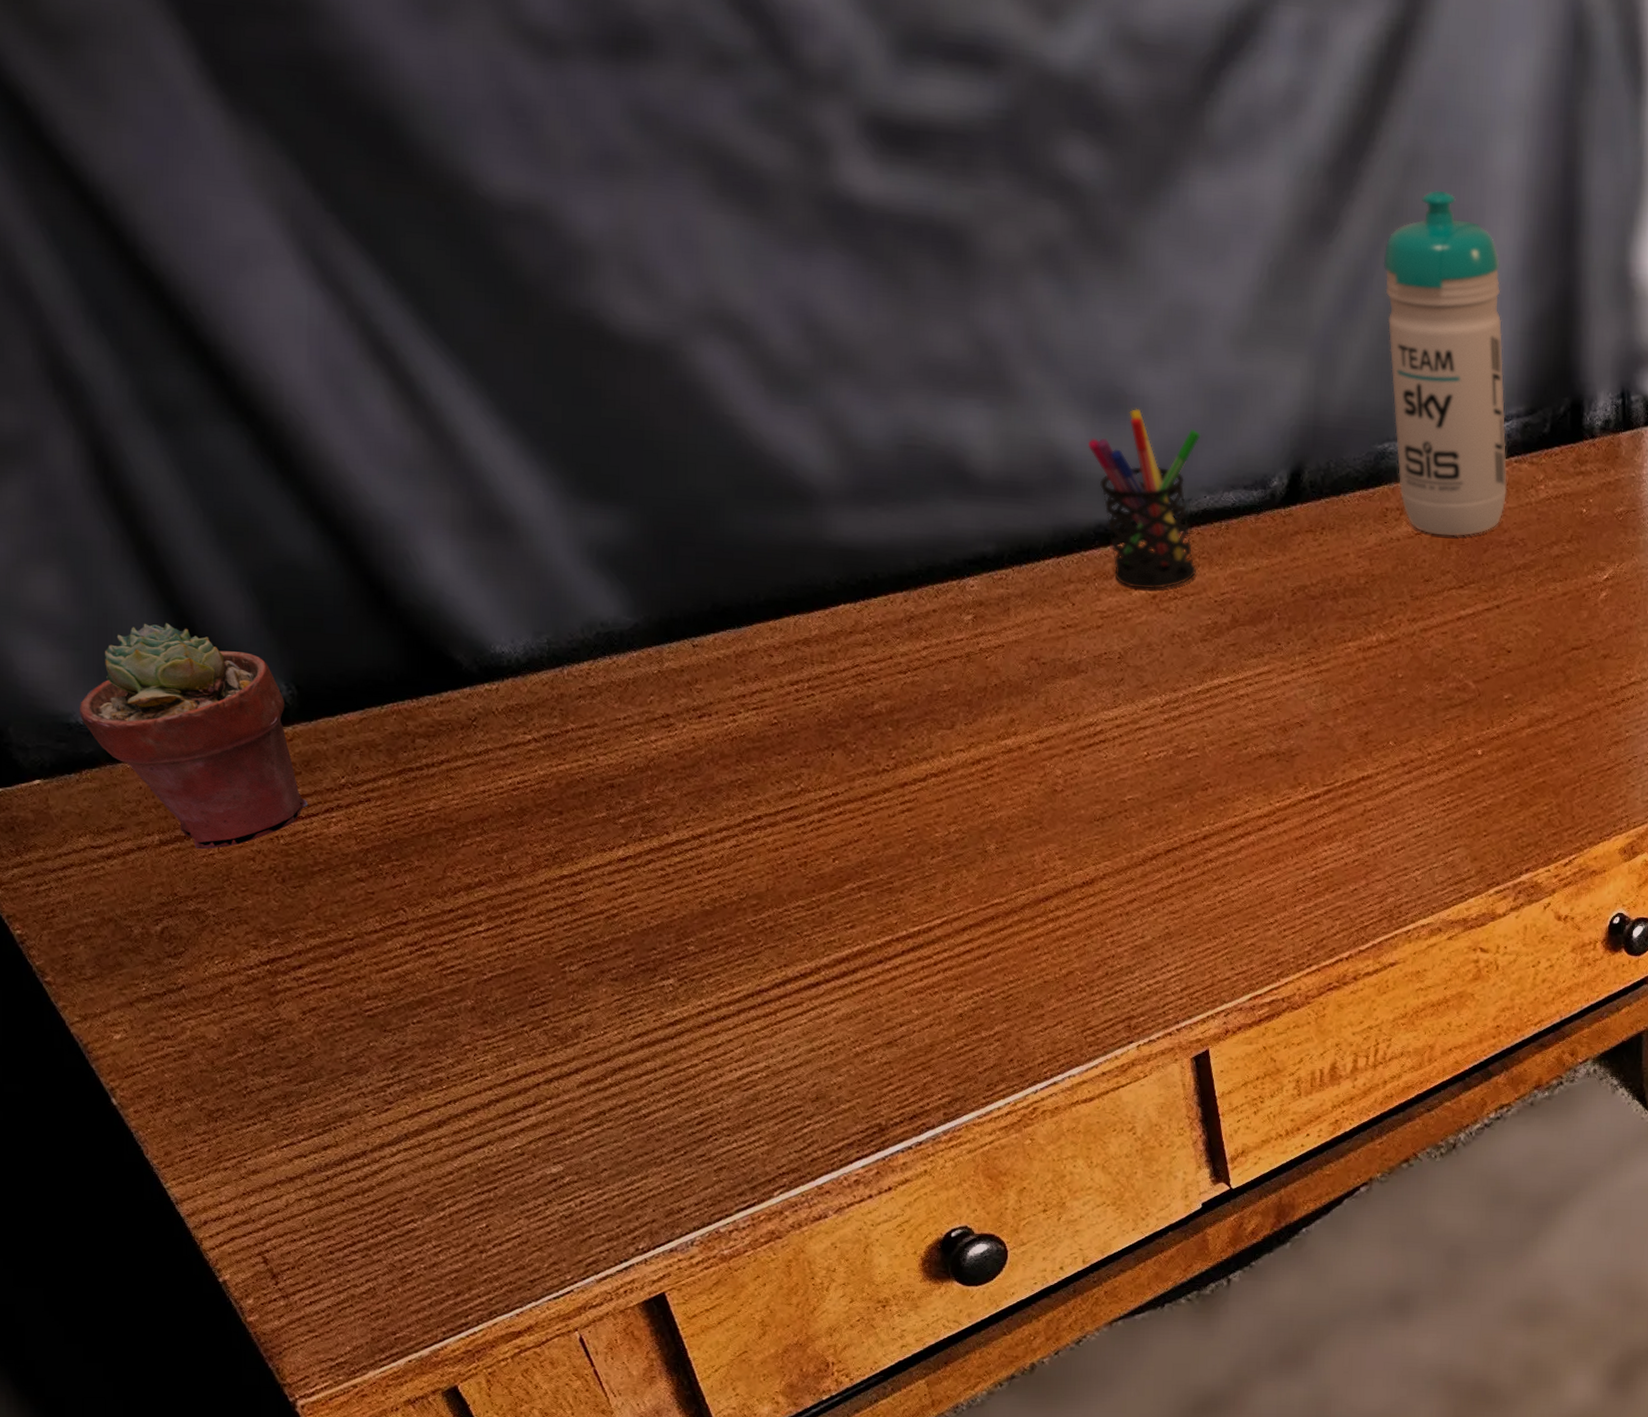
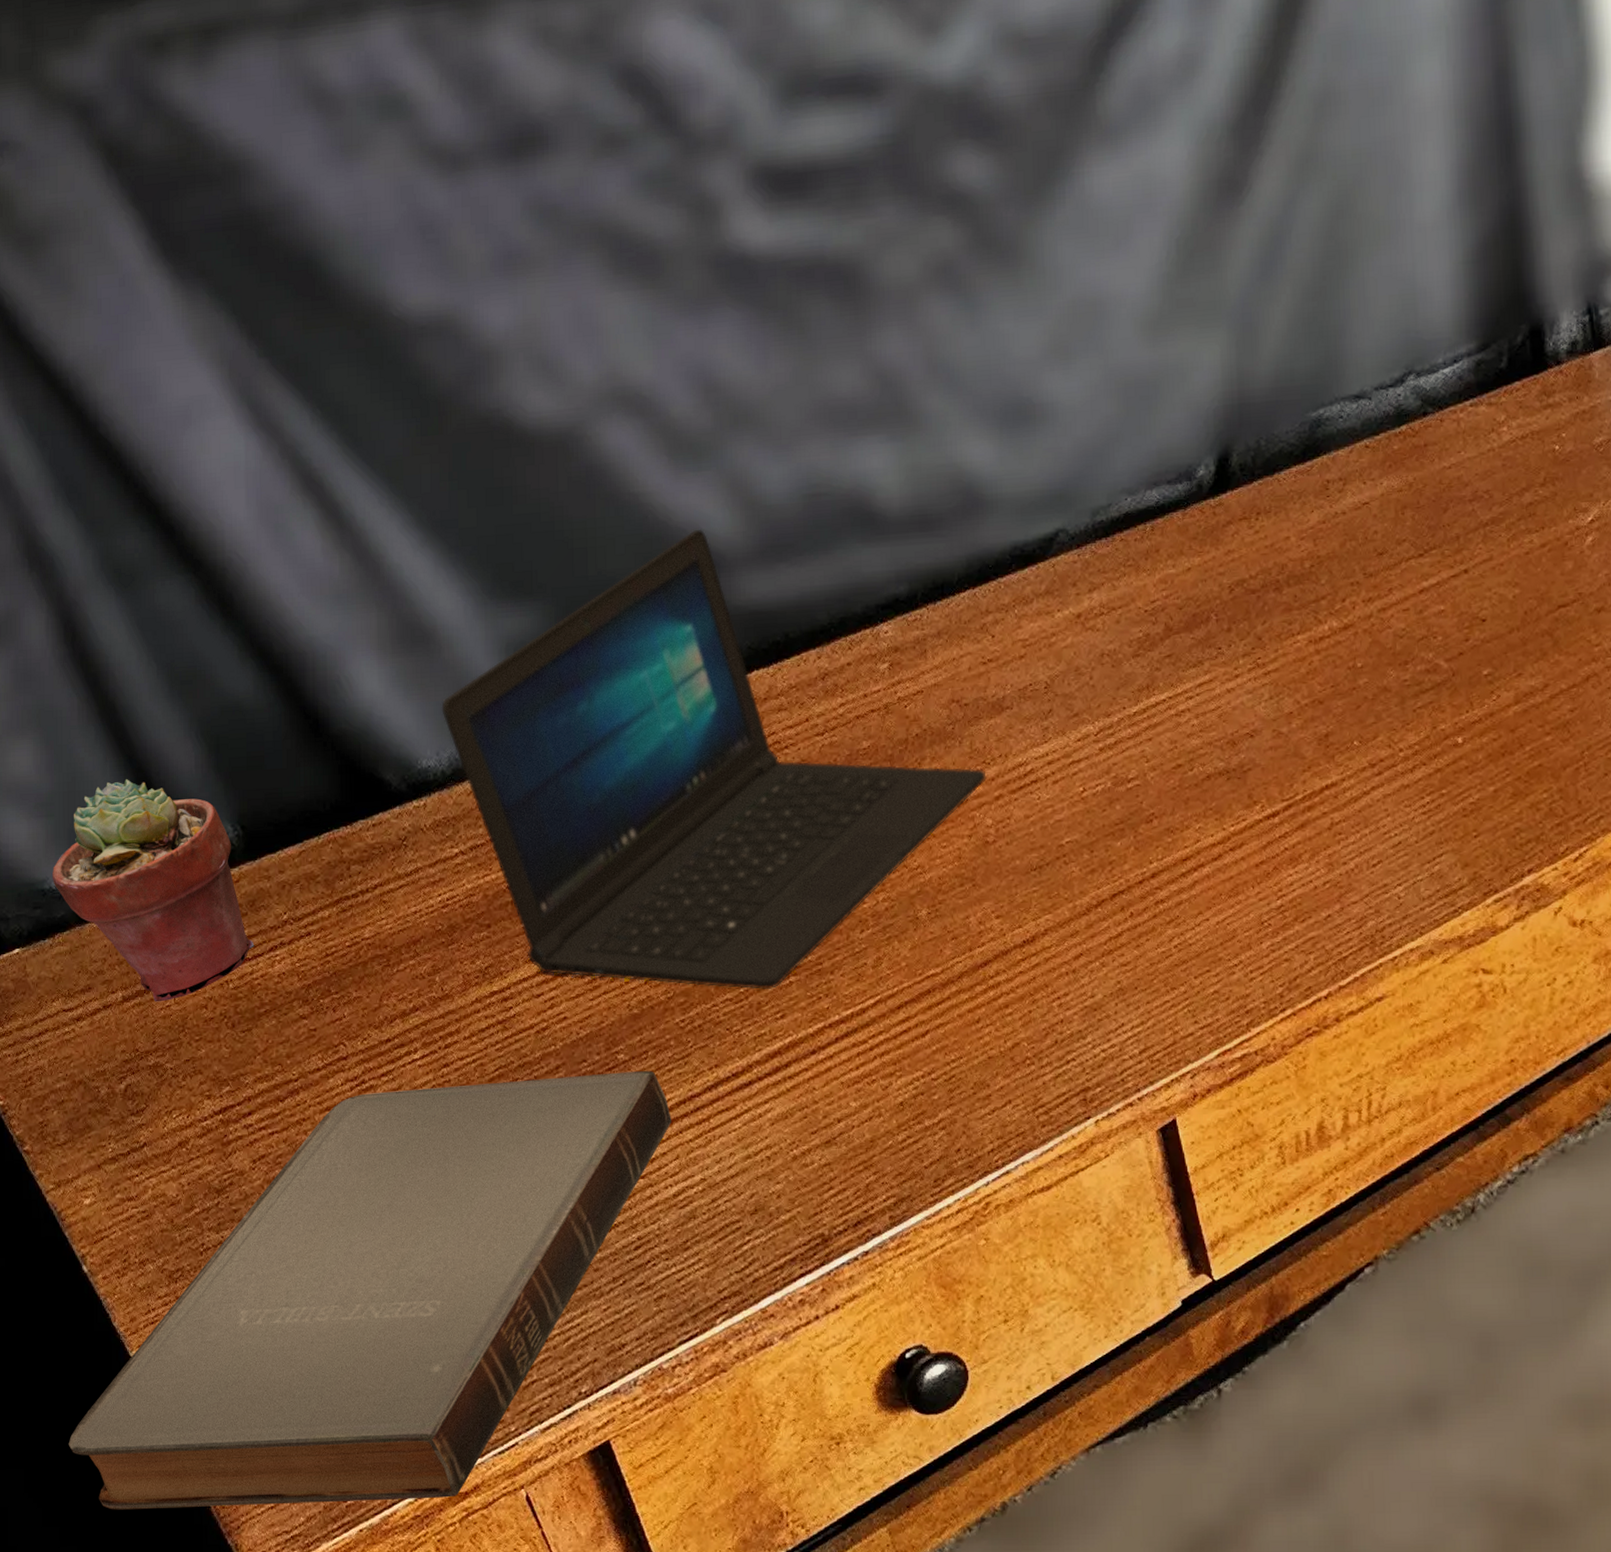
book: none [94,958,739,1336] -> present [68,1071,672,1510]
laptop: none [518,460,1059,901] -> present [441,529,987,990]
pen holder: present [1087,408,1201,590] -> none [997,416,1123,610]
water bottle: present [1383,190,1508,537] -> none [1300,125,1465,501]

